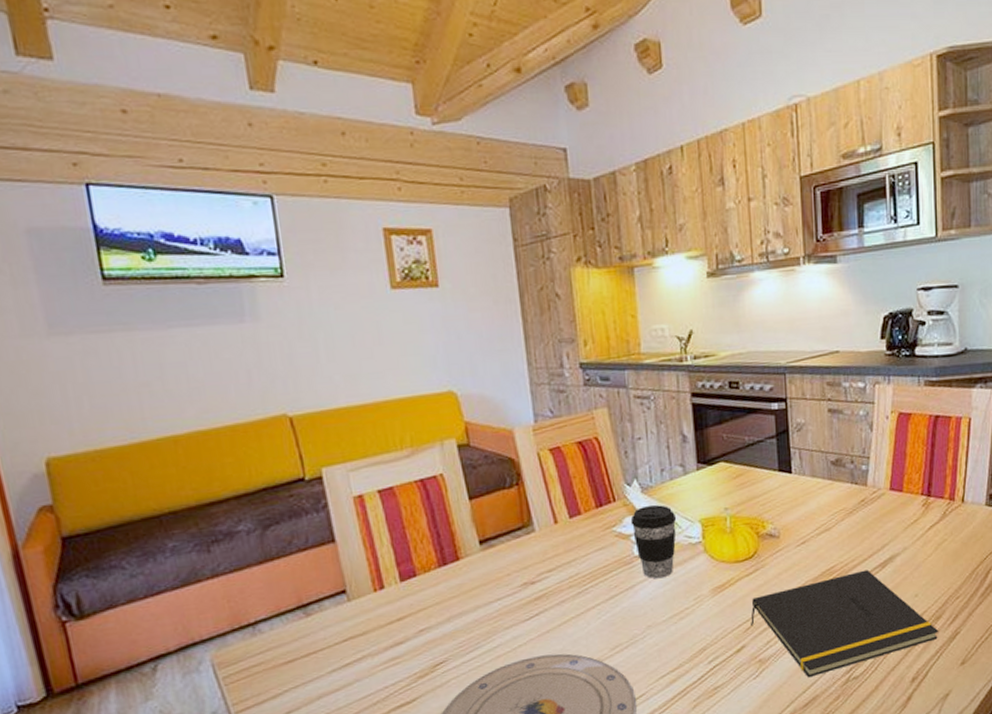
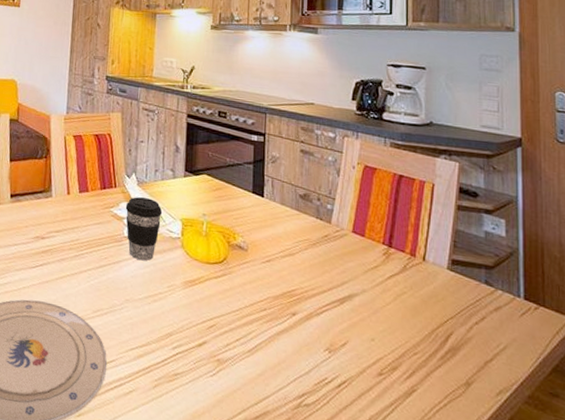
notepad: present [751,570,939,678] -> none [214,299,395,392]

